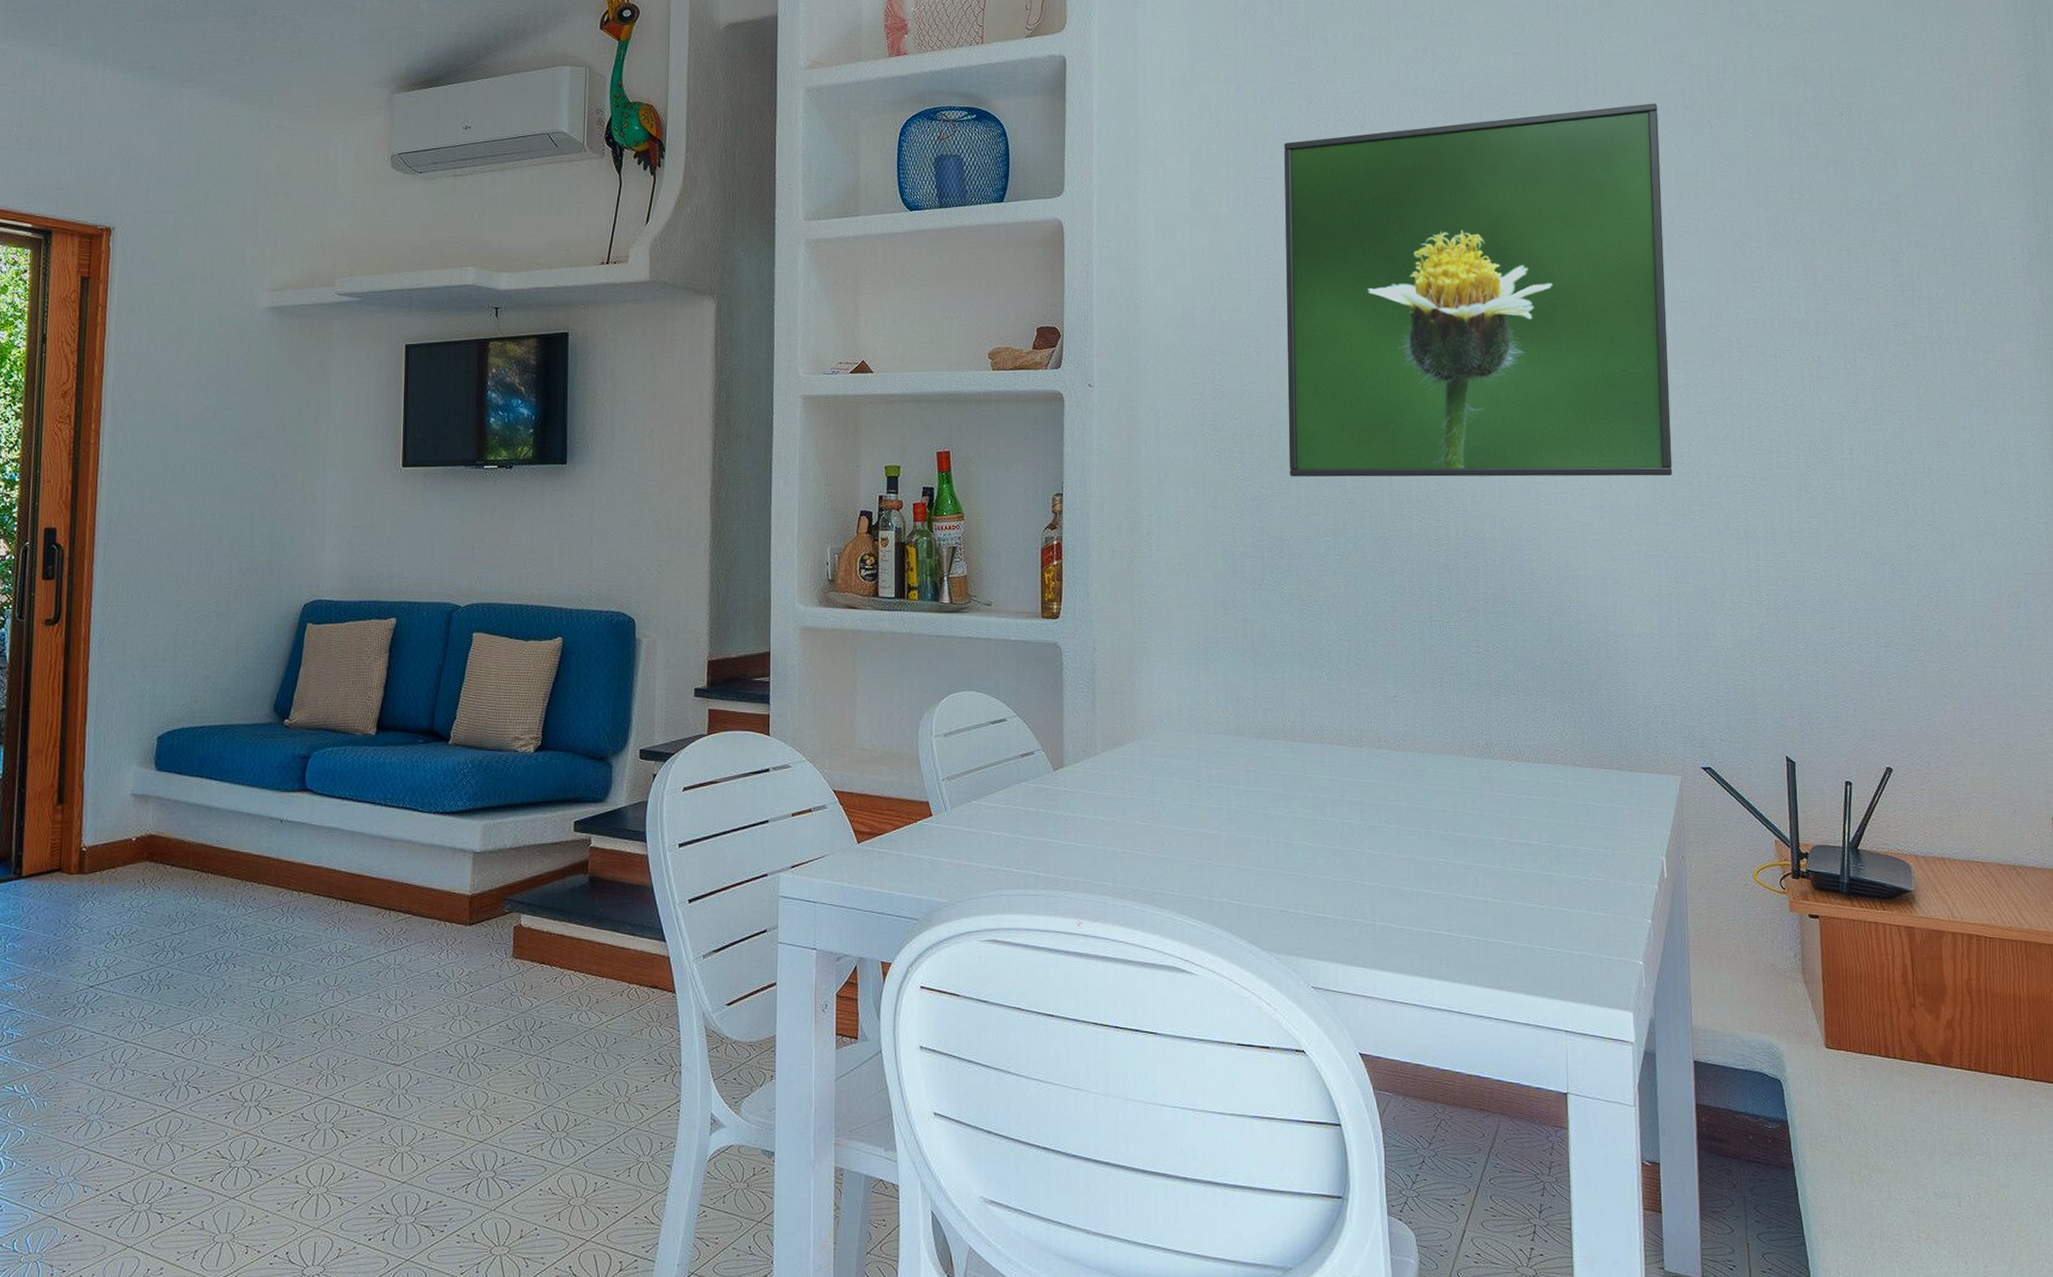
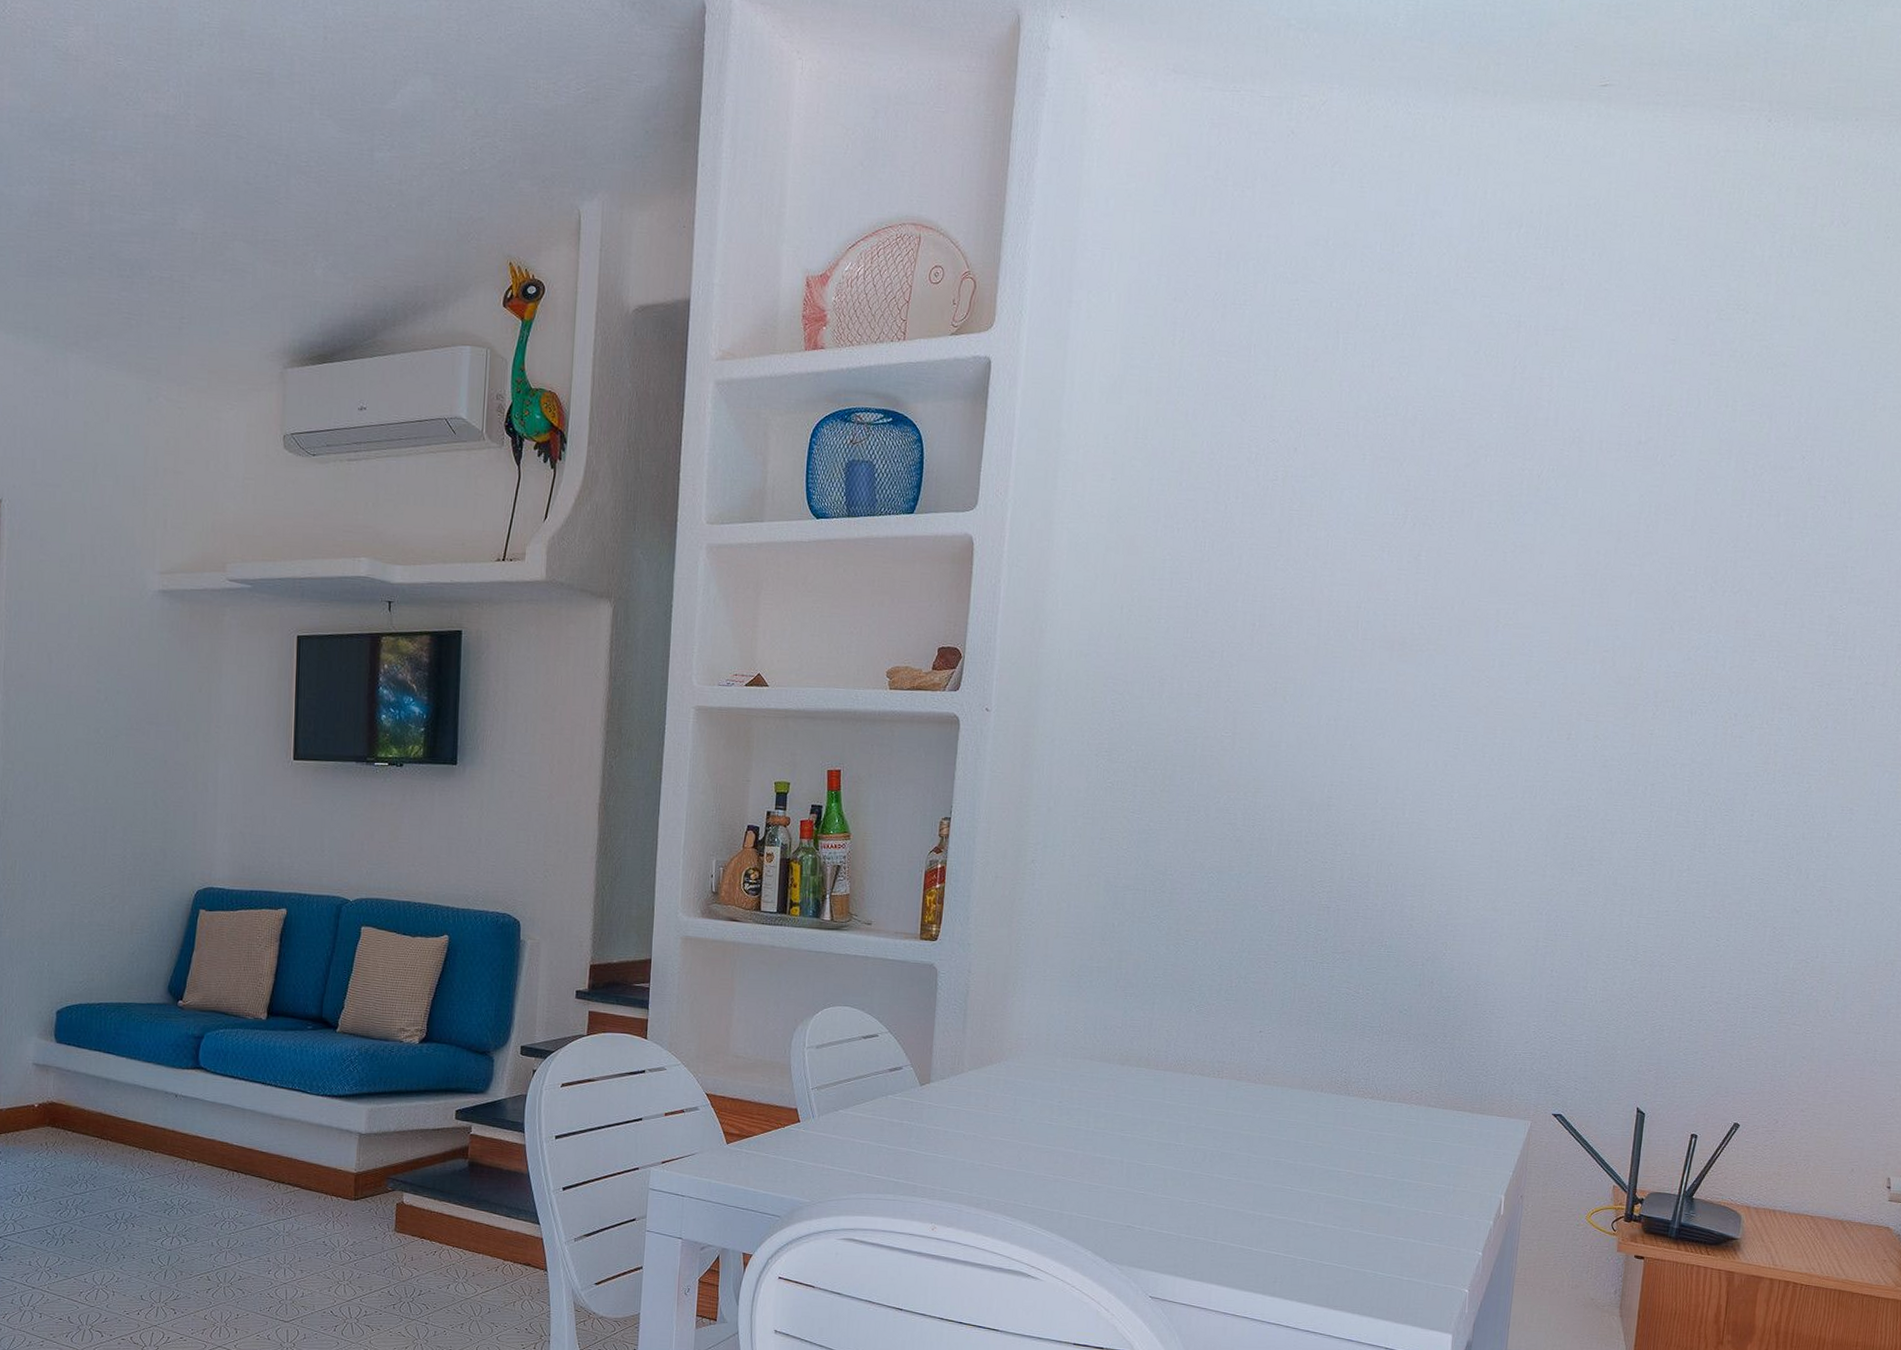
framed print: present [1284,103,1673,477] -> none [1180,436,1610,829]

